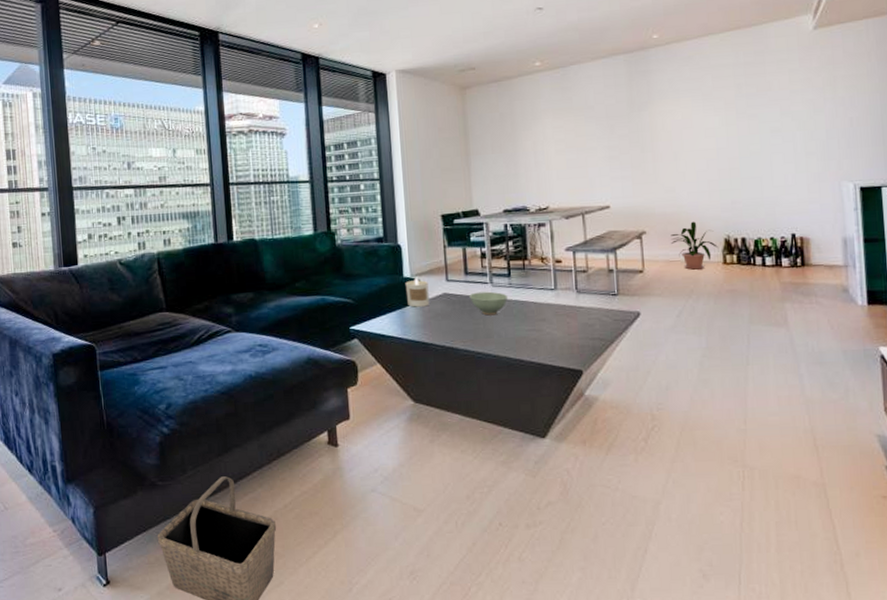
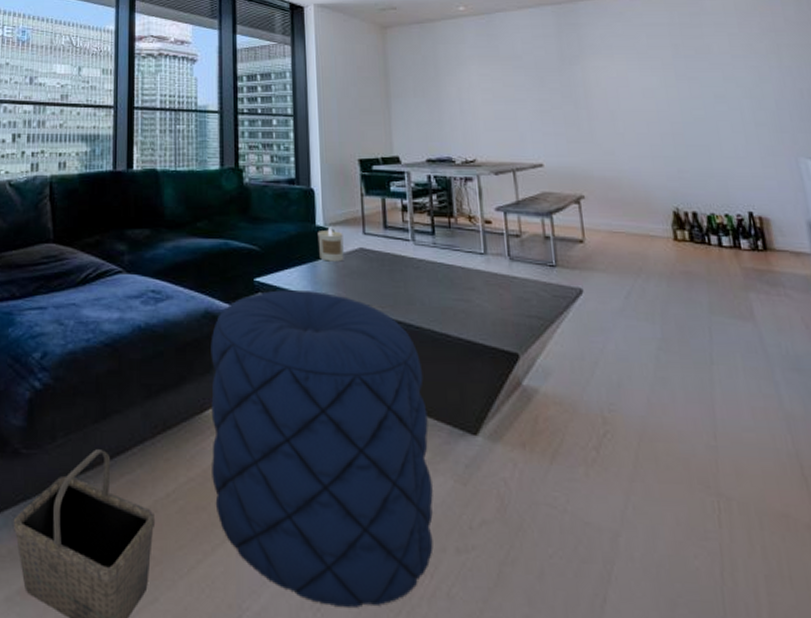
pouf: none [314,333,508,575] -> present [211,290,434,608]
bowl: present [469,291,508,316] -> none [388,250,433,279]
house plant: present [671,221,718,270] -> none [612,189,666,244]

